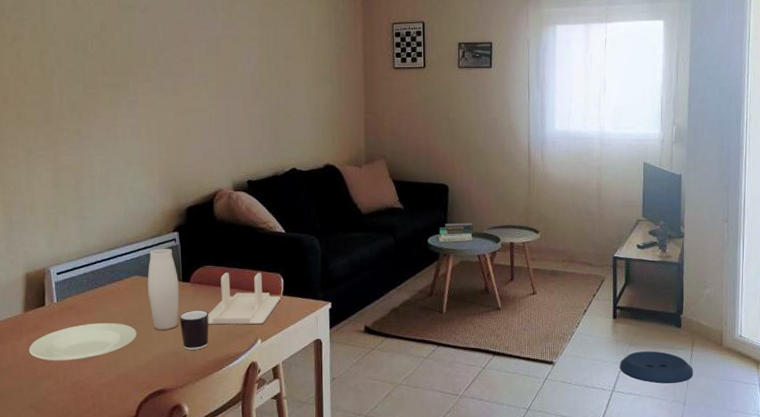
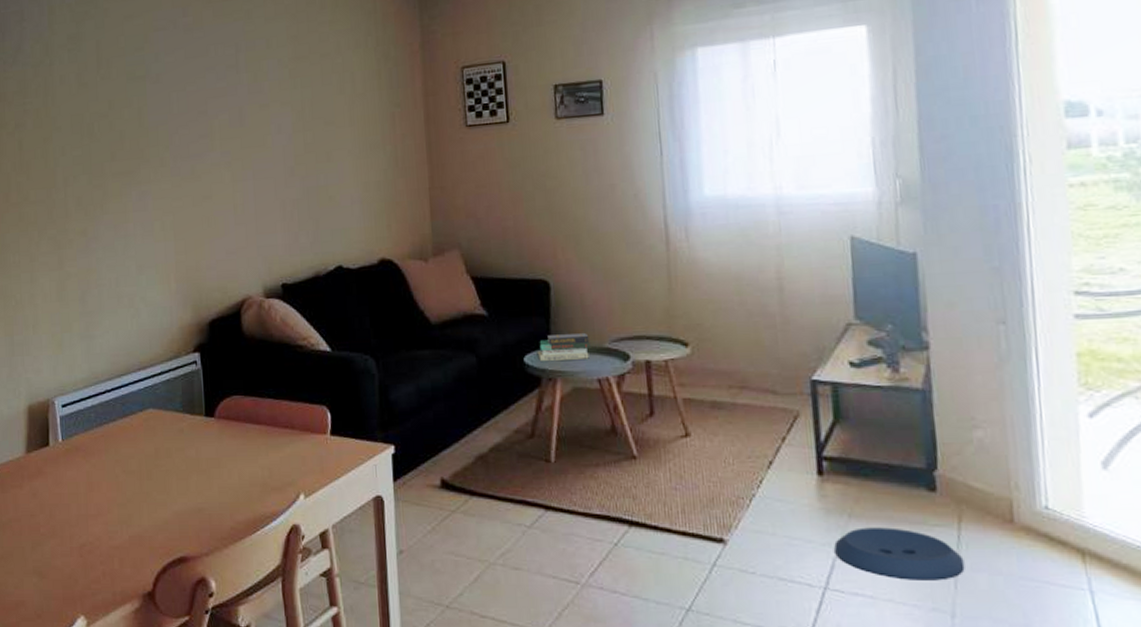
plate: present [28,322,138,361] -> none [31,468,153,516]
vase: present [147,248,179,330] -> none [164,373,202,479]
mug: present [179,310,209,350] -> none [202,453,239,506]
napkin holder: present [208,273,281,325] -> none [237,405,329,474]

